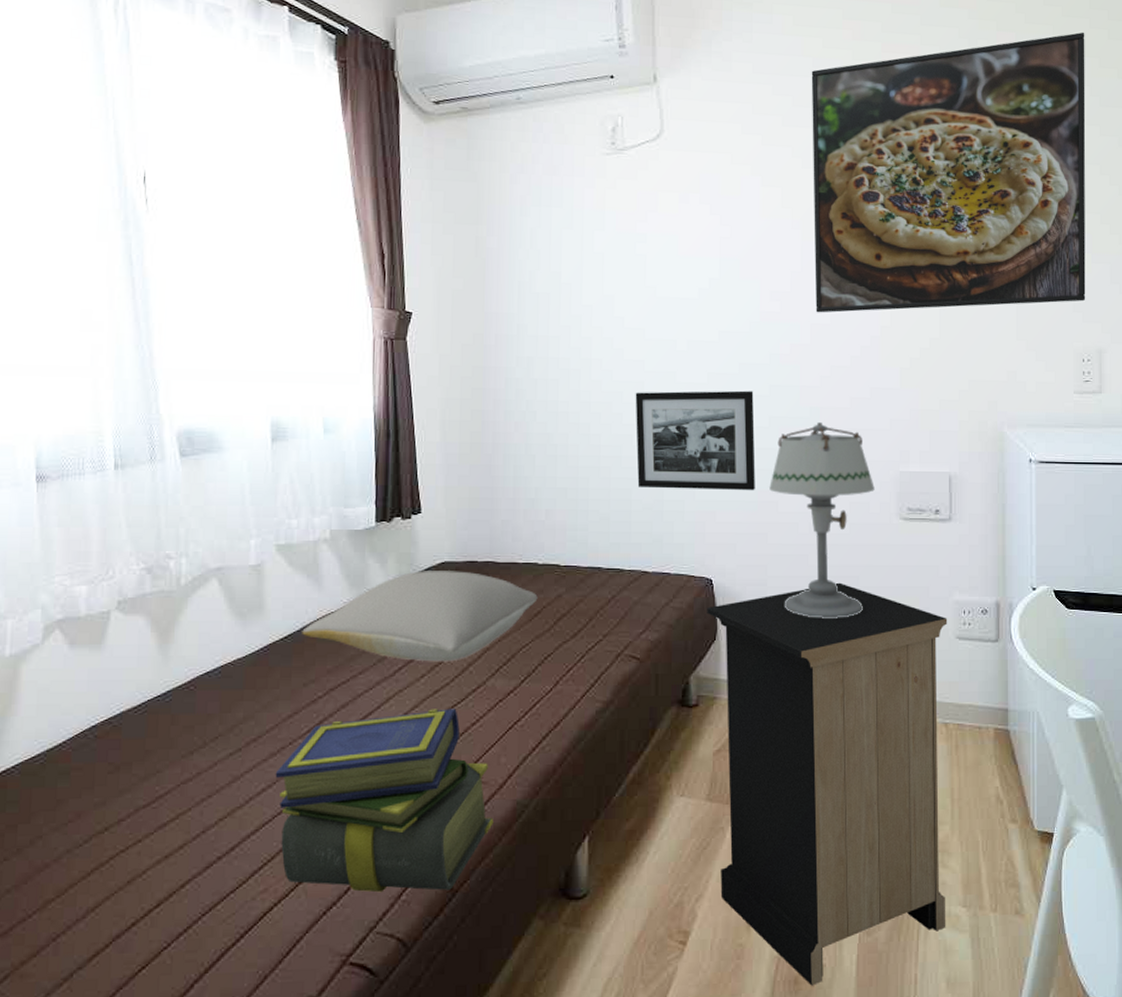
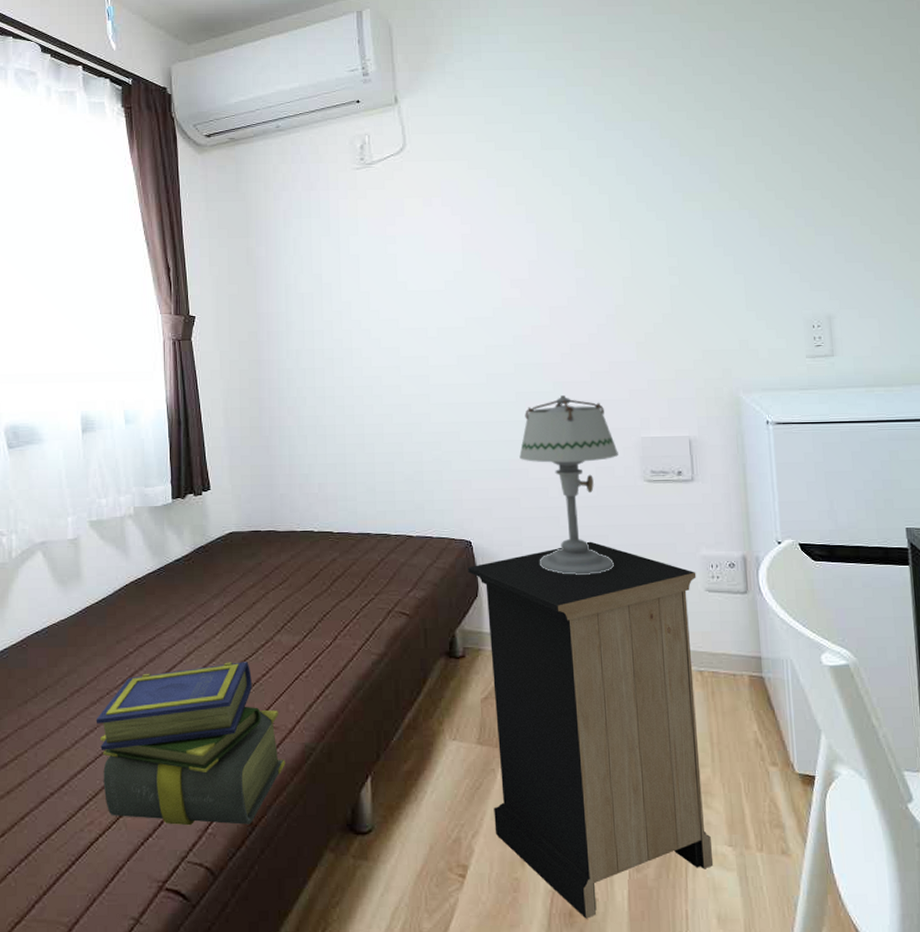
pillow: present [302,571,538,662] -> none [114,539,315,621]
picture frame: present [635,390,756,491] -> none [392,370,506,461]
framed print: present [811,32,1086,313] -> none [536,24,812,297]

